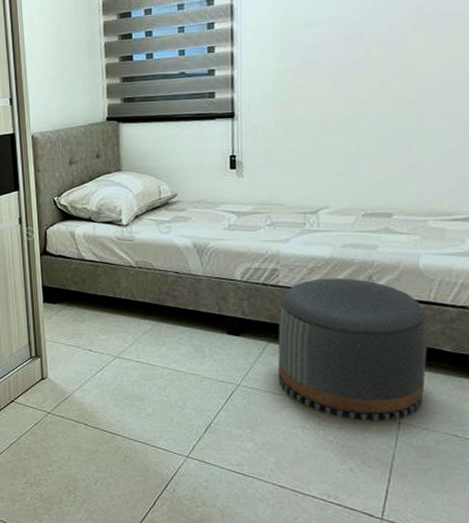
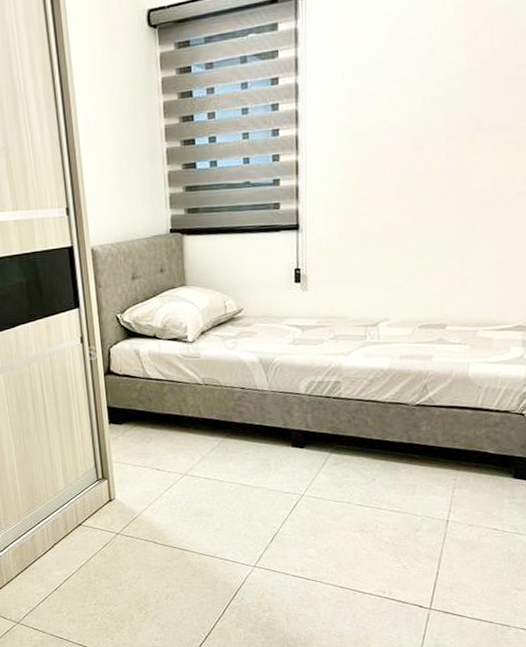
pouf: present [277,278,428,422] -> none [339,388,475,522]

